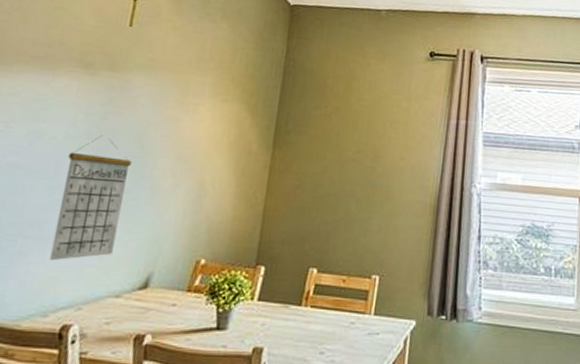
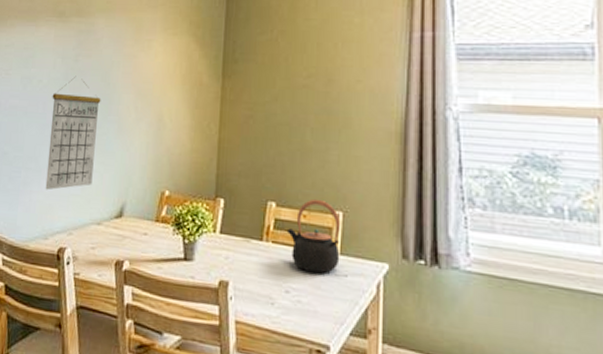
teapot: none [325,264,377,334] -> present [286,198,341,274]

